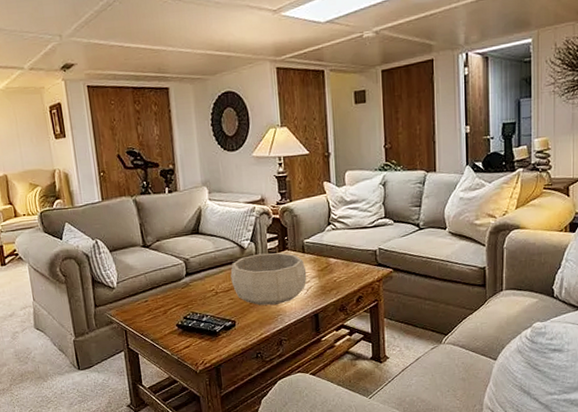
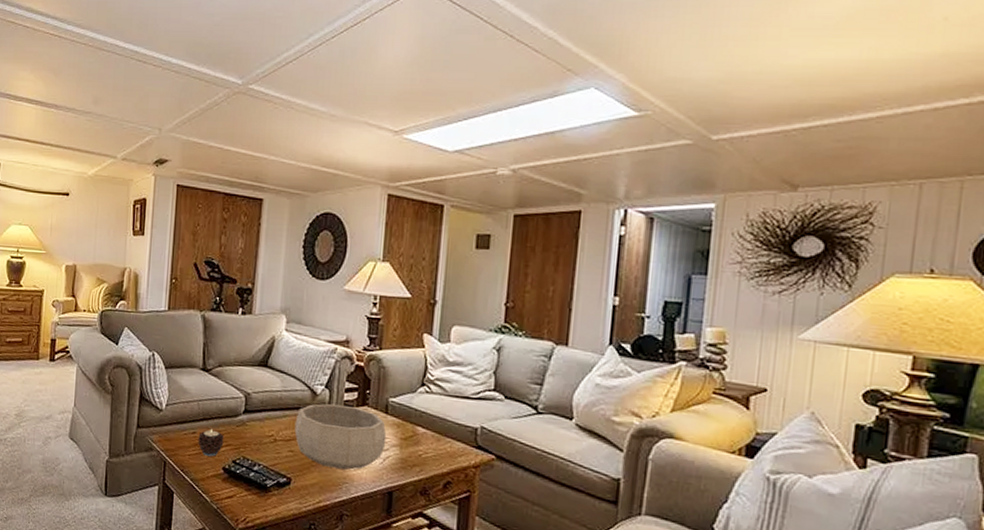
candle: none [150,295,174,318] -> present [198,429,224,457]

